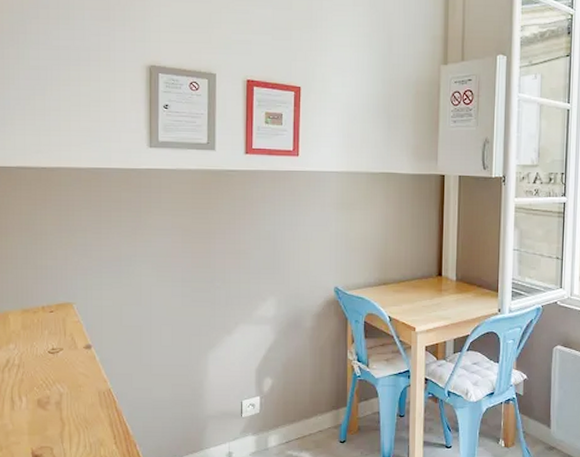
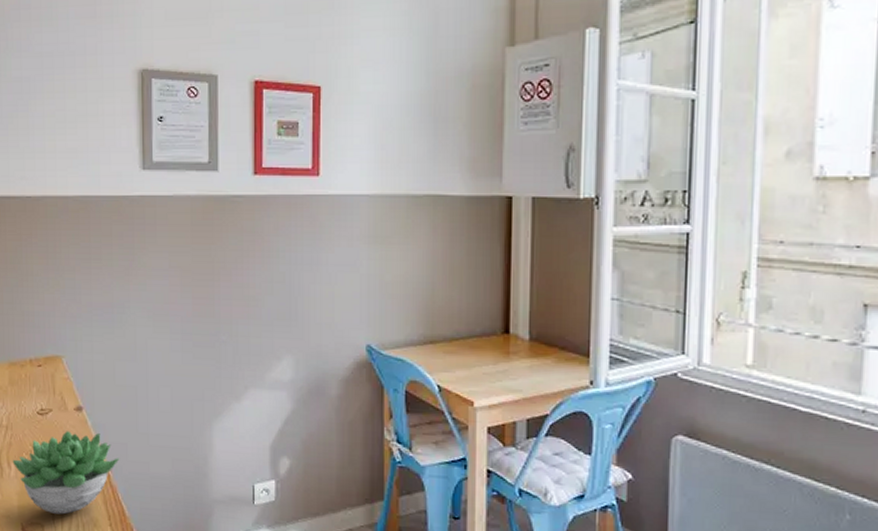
succulent plant: none [24,366,125,438] -> present [12,431,120,515]

